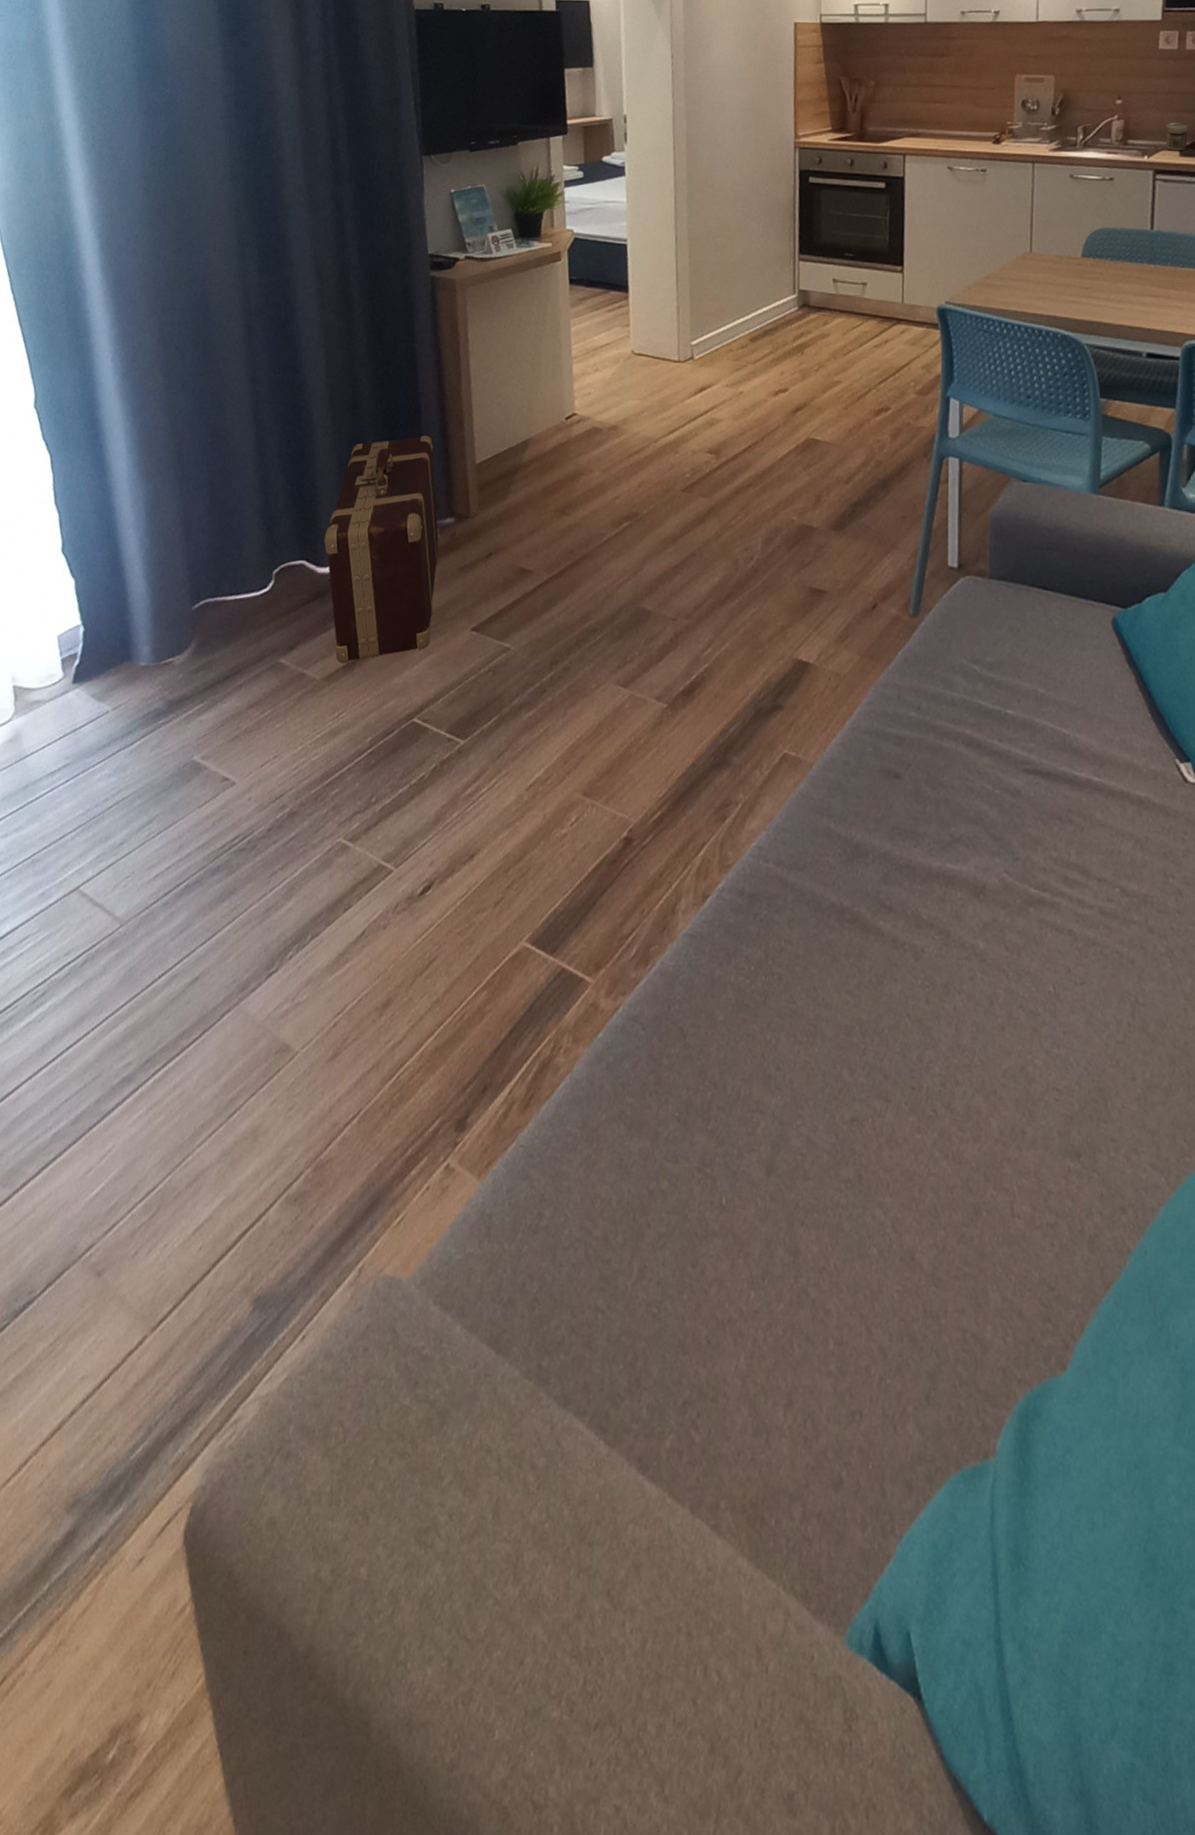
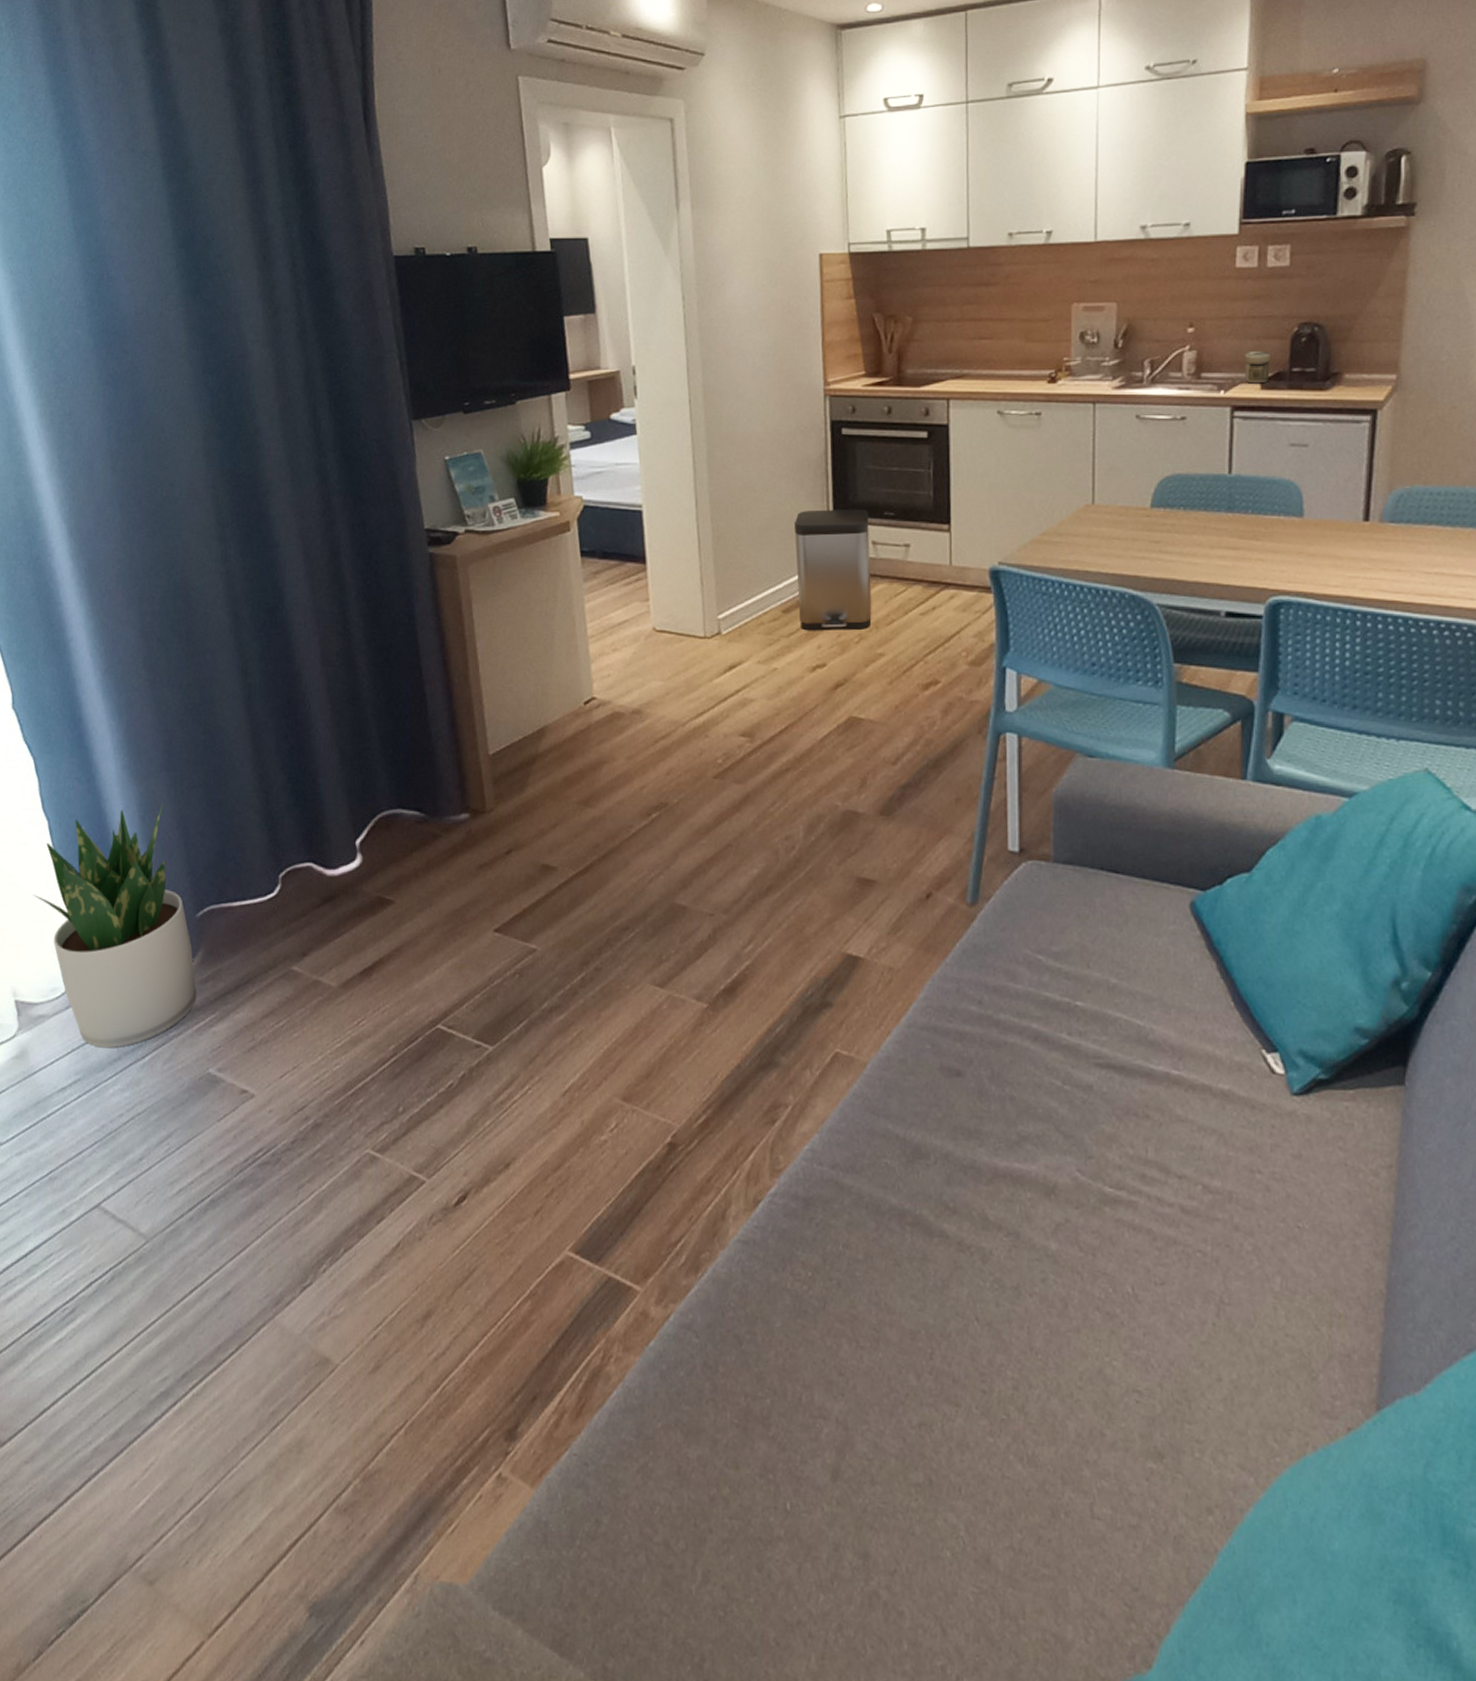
planter: none [39,501,187,735] -> present [34,803,197,1049]
suitcase: present [323,436,440,663] -> none [330,726,455,969]
pedal bin: none [763,249,831,359] -> present [794,508,872,631]

